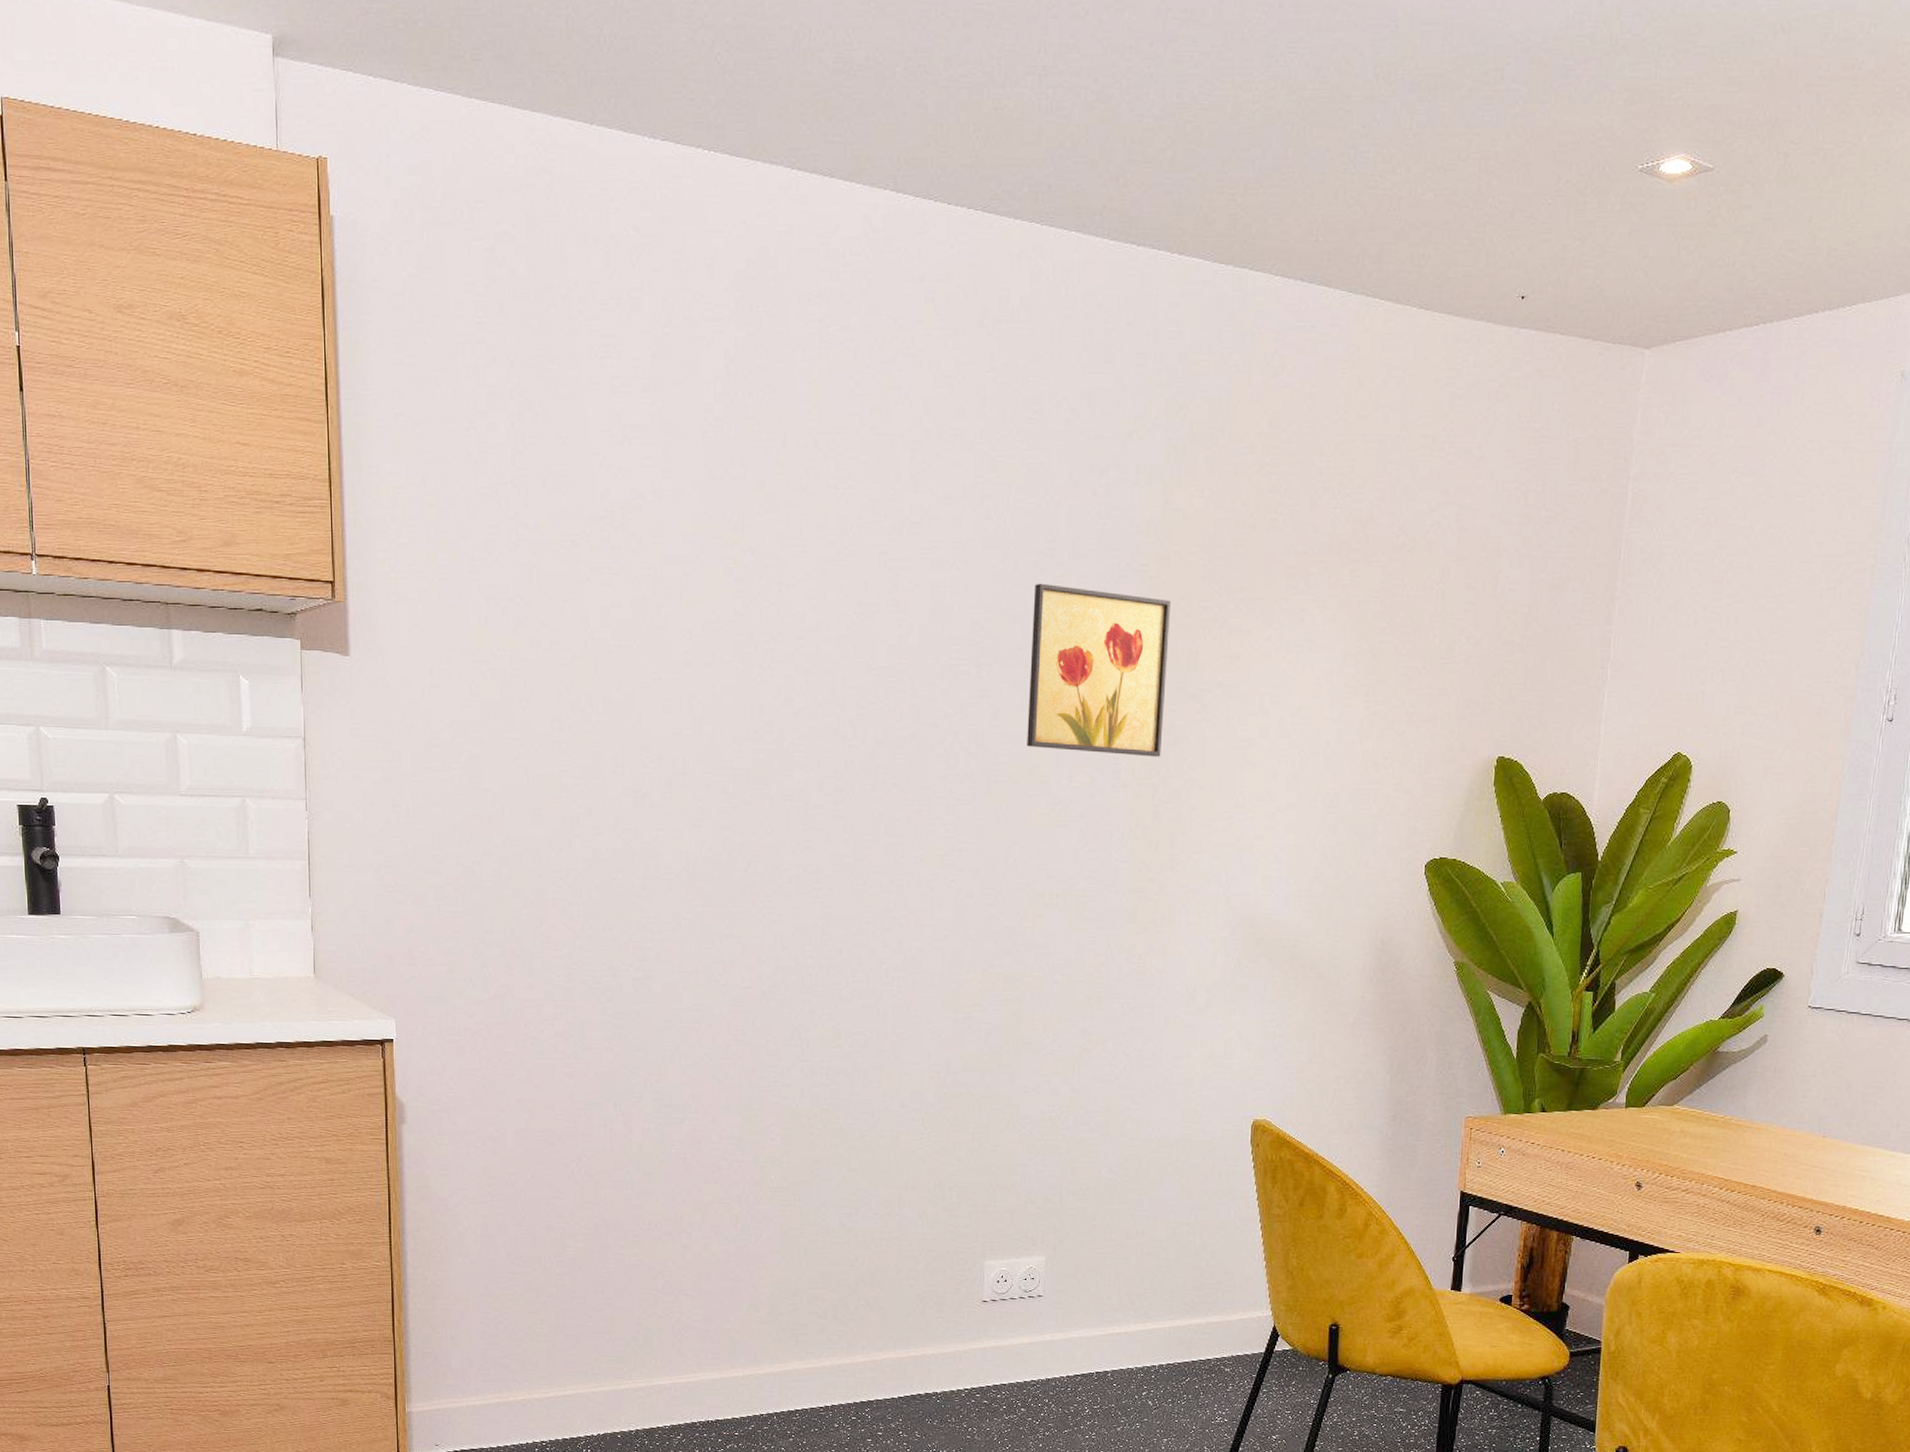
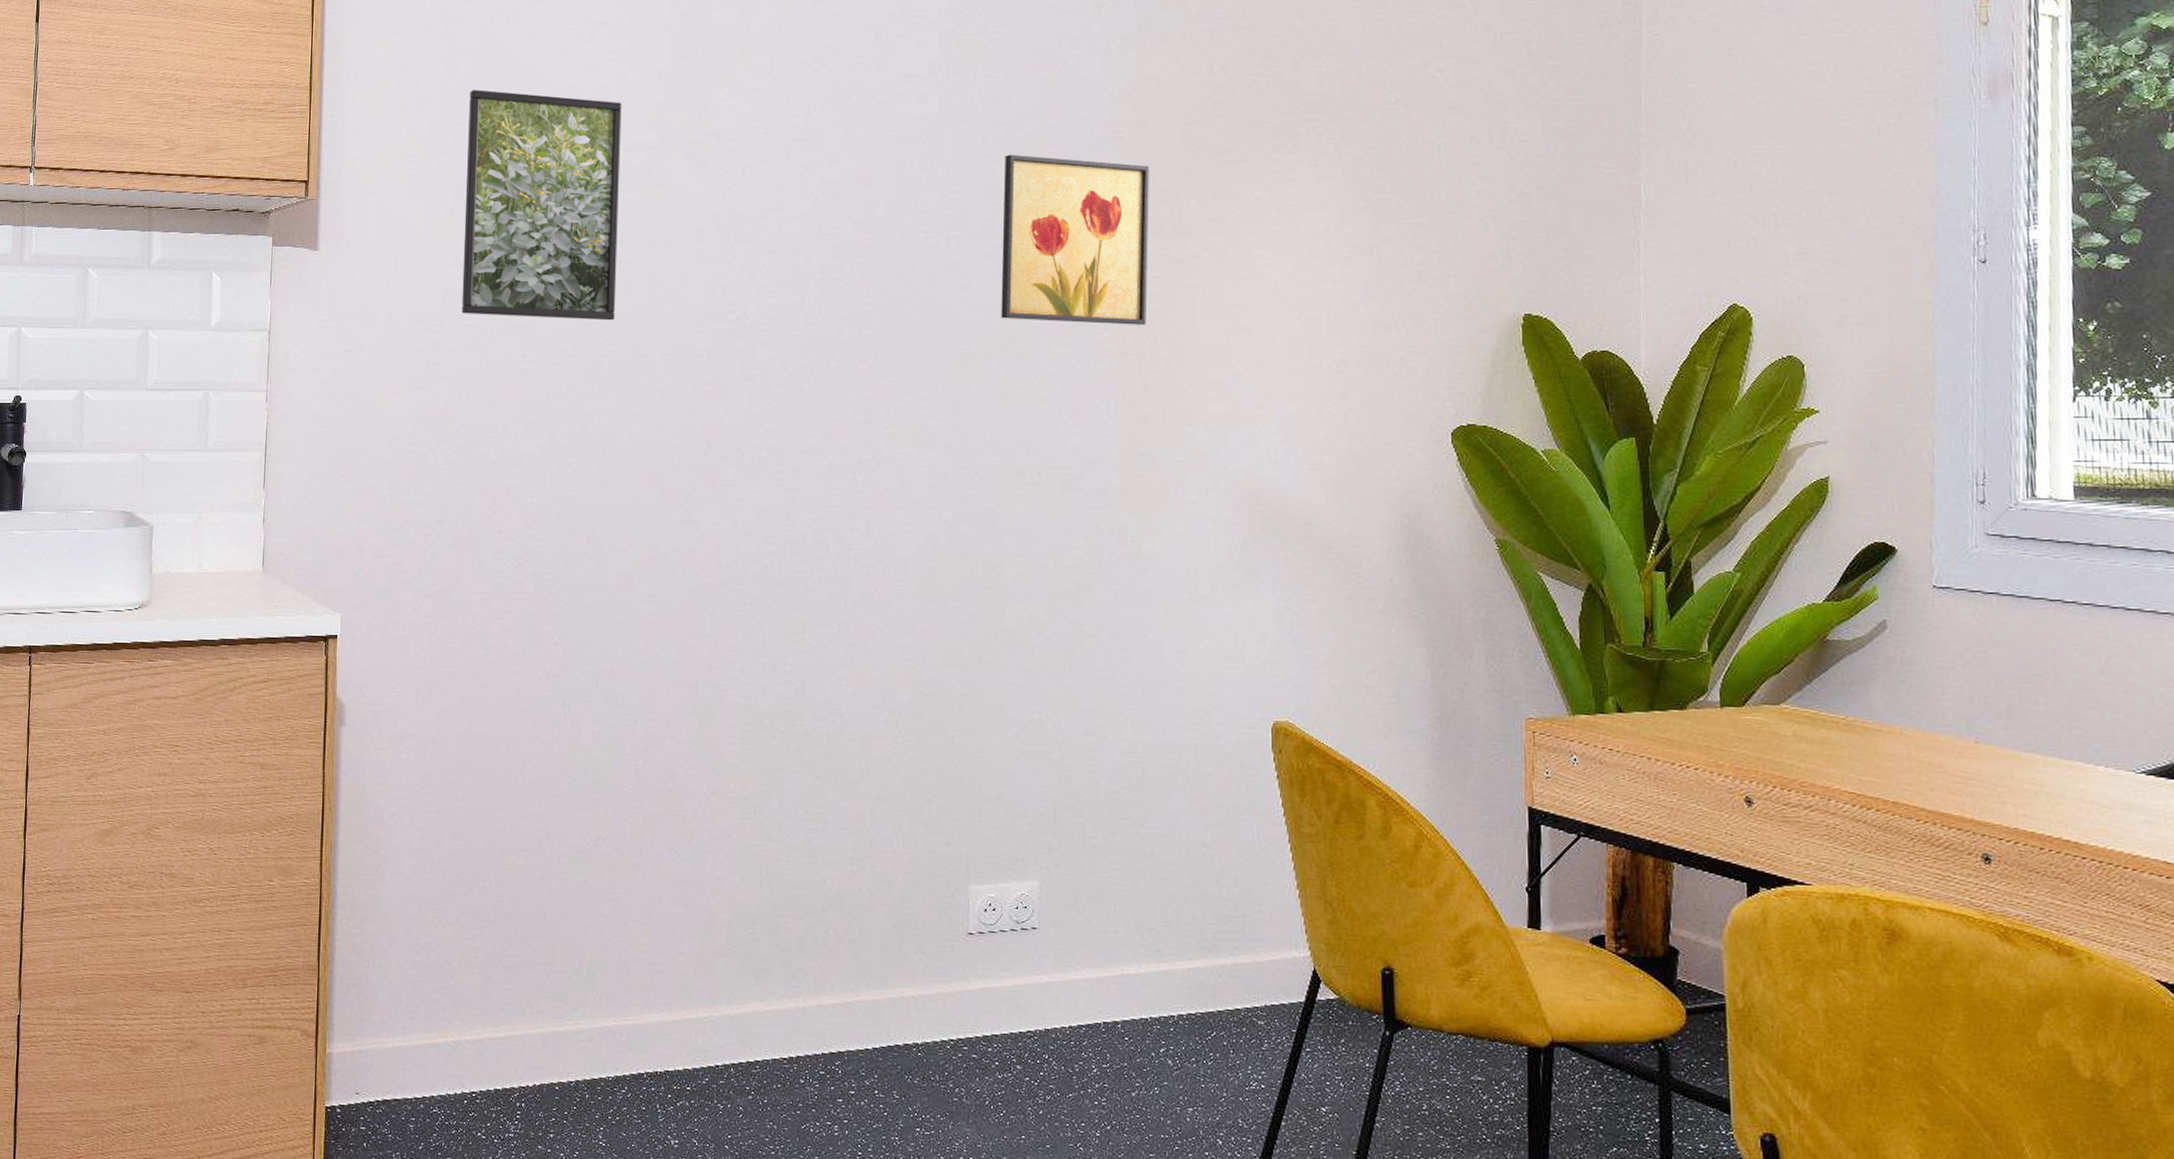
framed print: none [499,491,657,738] -> present [461,90,622,321]

